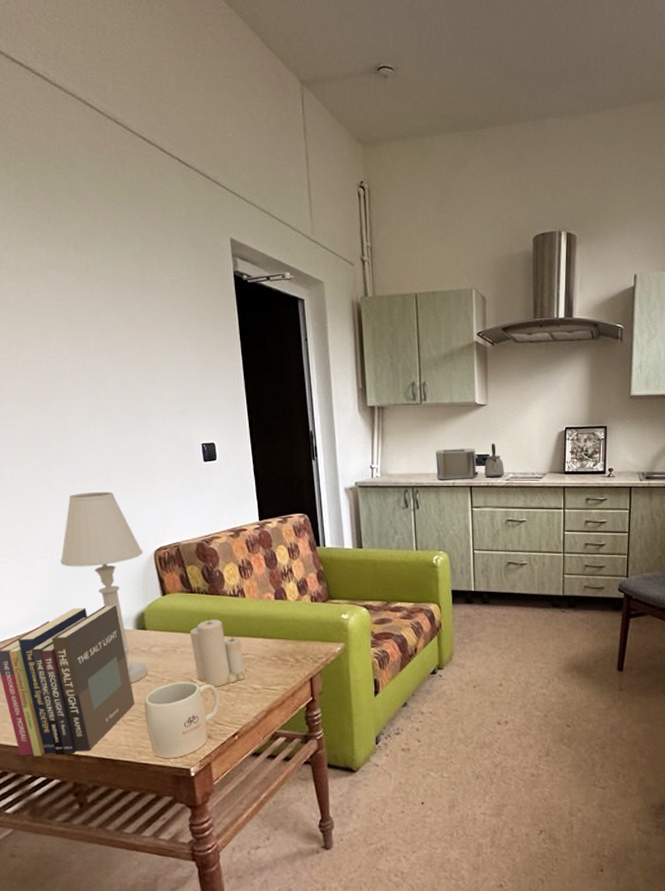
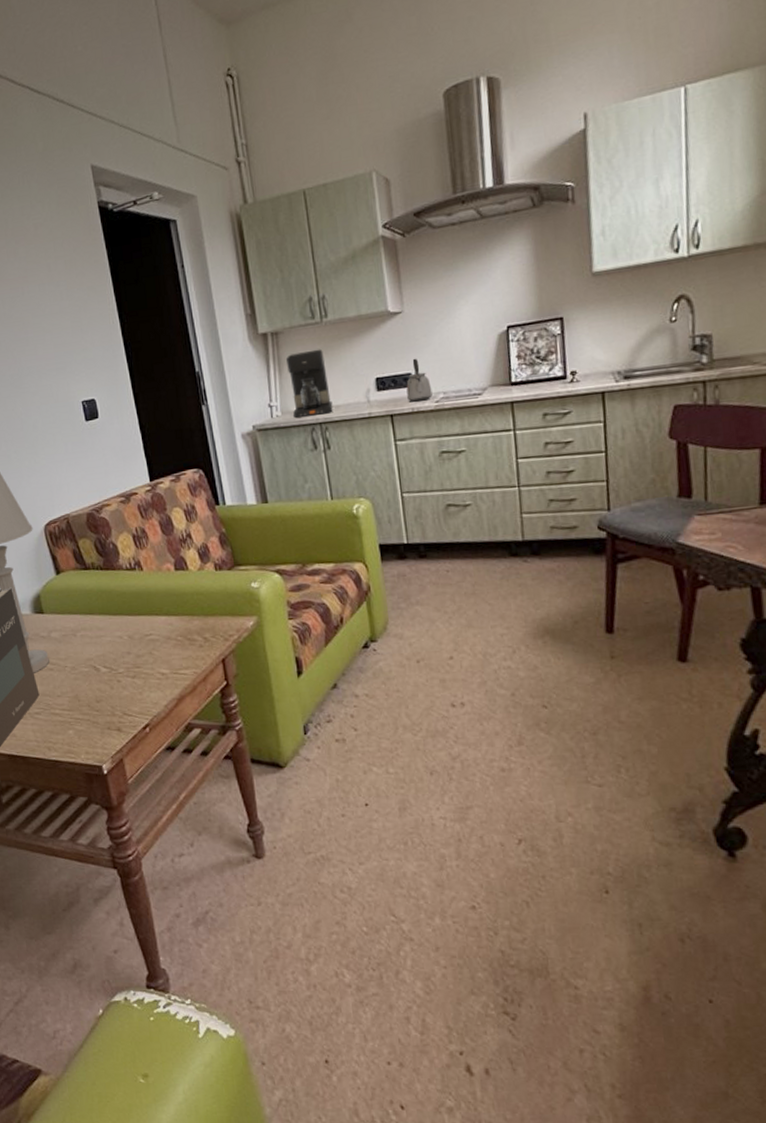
mug: present [144,681,220,759] -> none [48,668,127,756]
candle: present [189,616,245,687] -> none [88,594,151,674]
coffee maker: none [388,425,424,481] -> present [285,349,333,419]
toaster: present [436,448,479,481] -> none [345,368,401,413]

